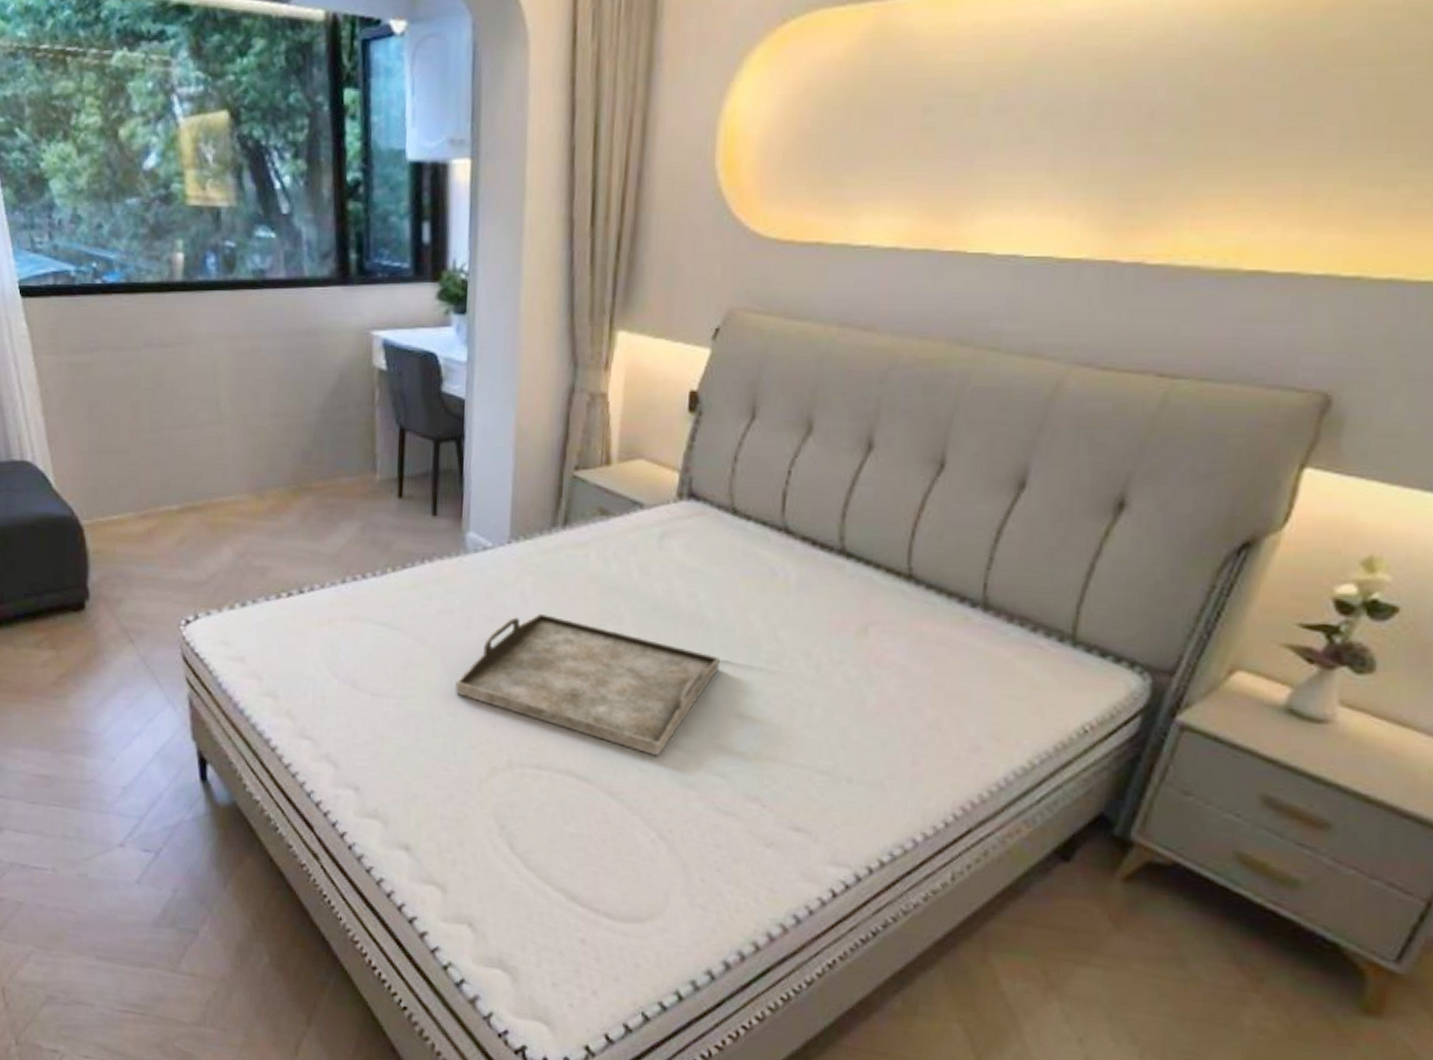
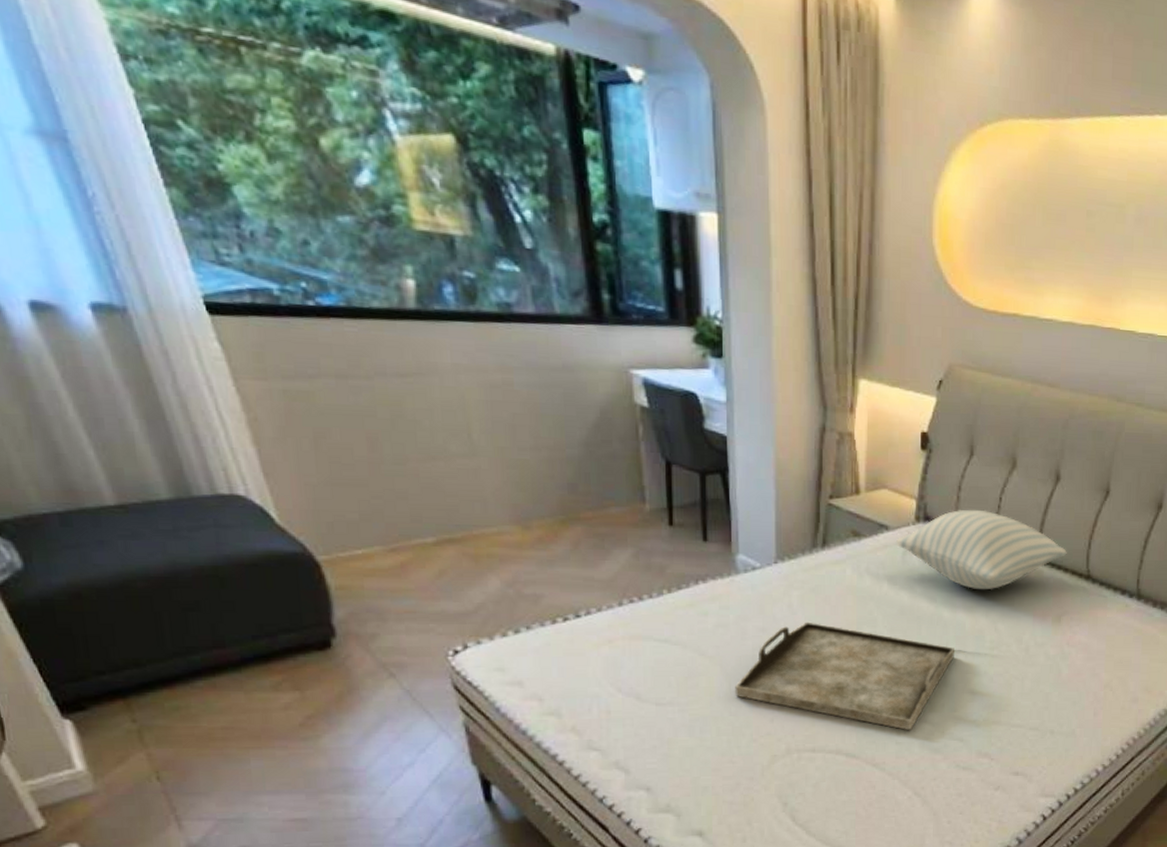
pillow: none [650,485,880,588] -> present [895,509,1067,591]

